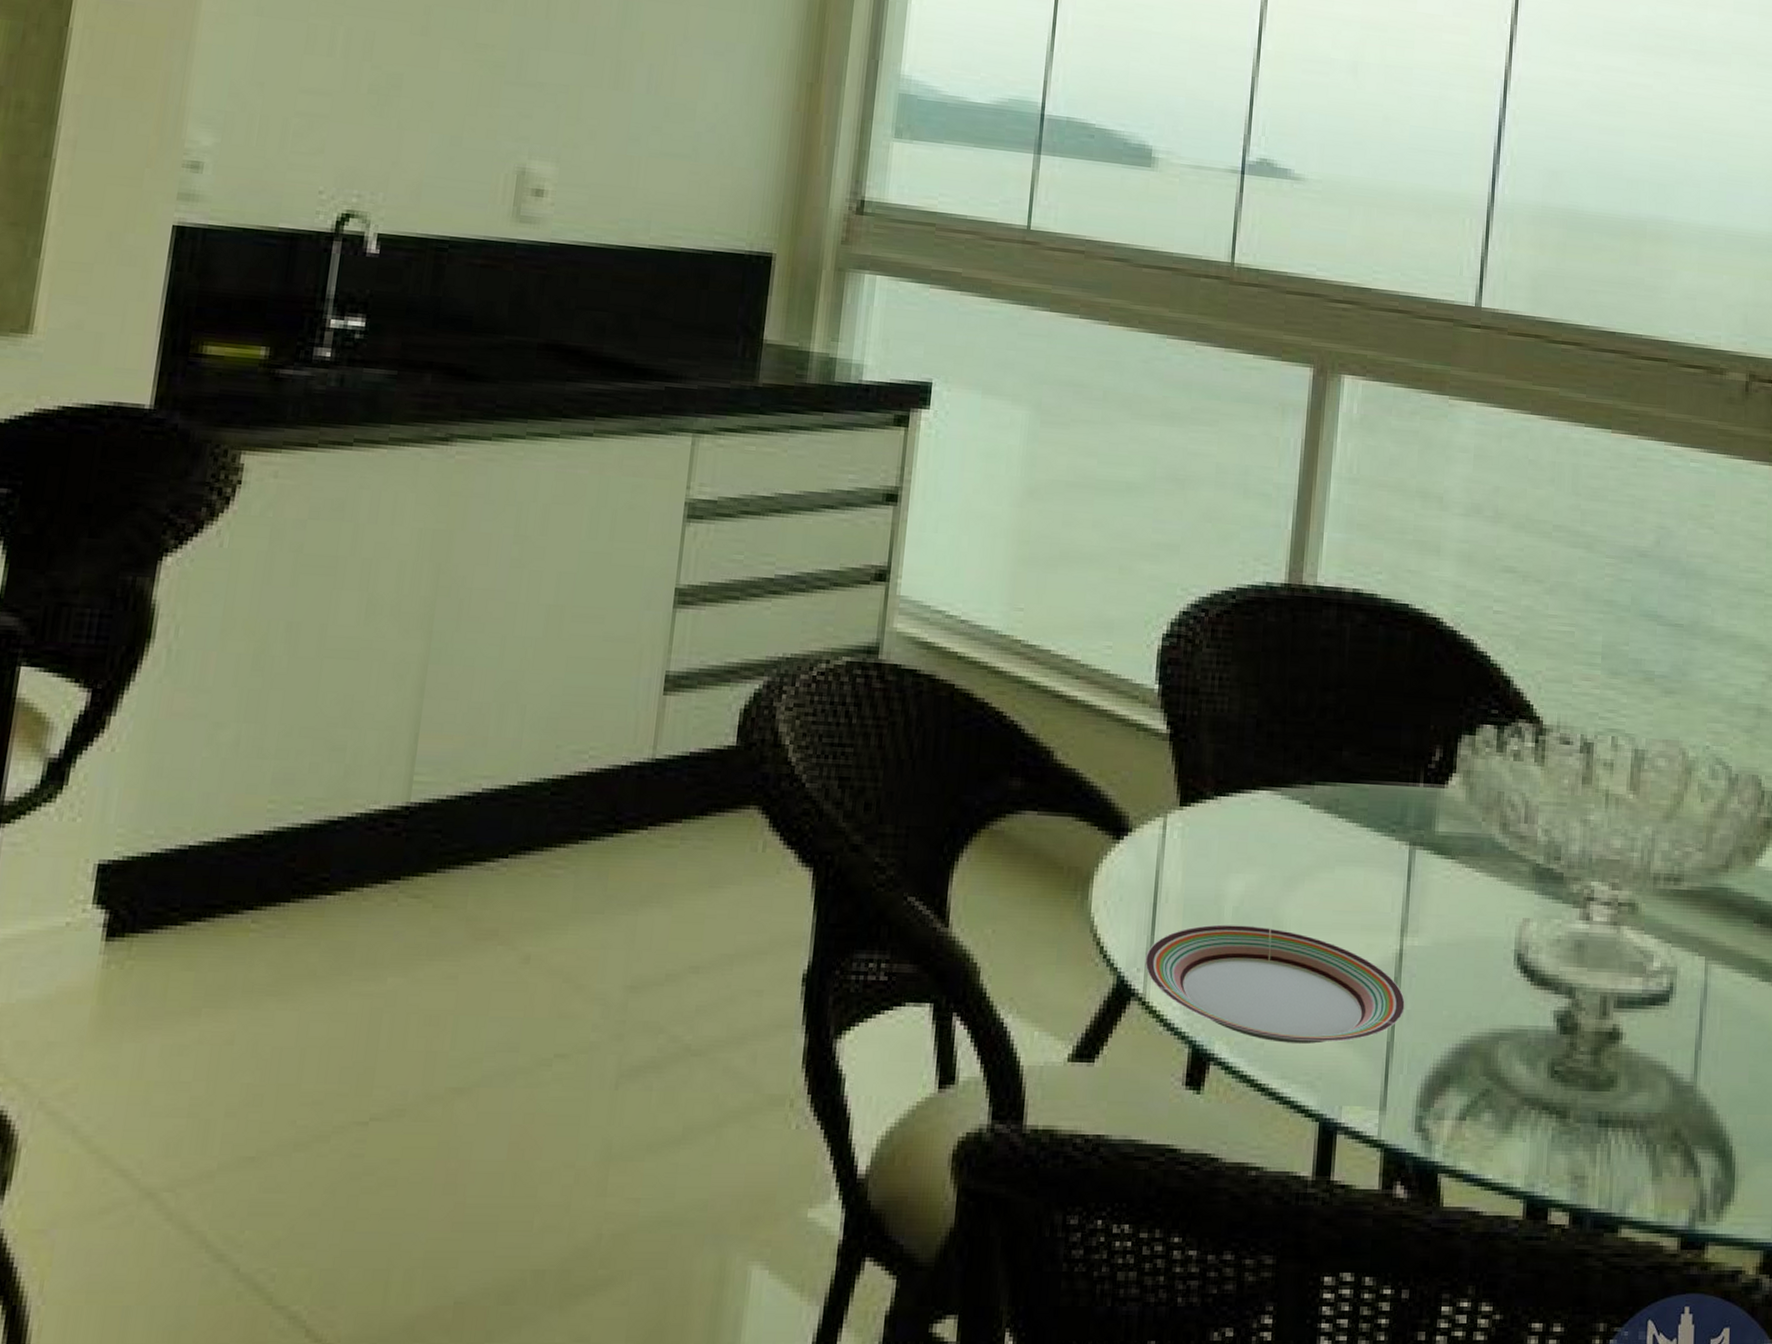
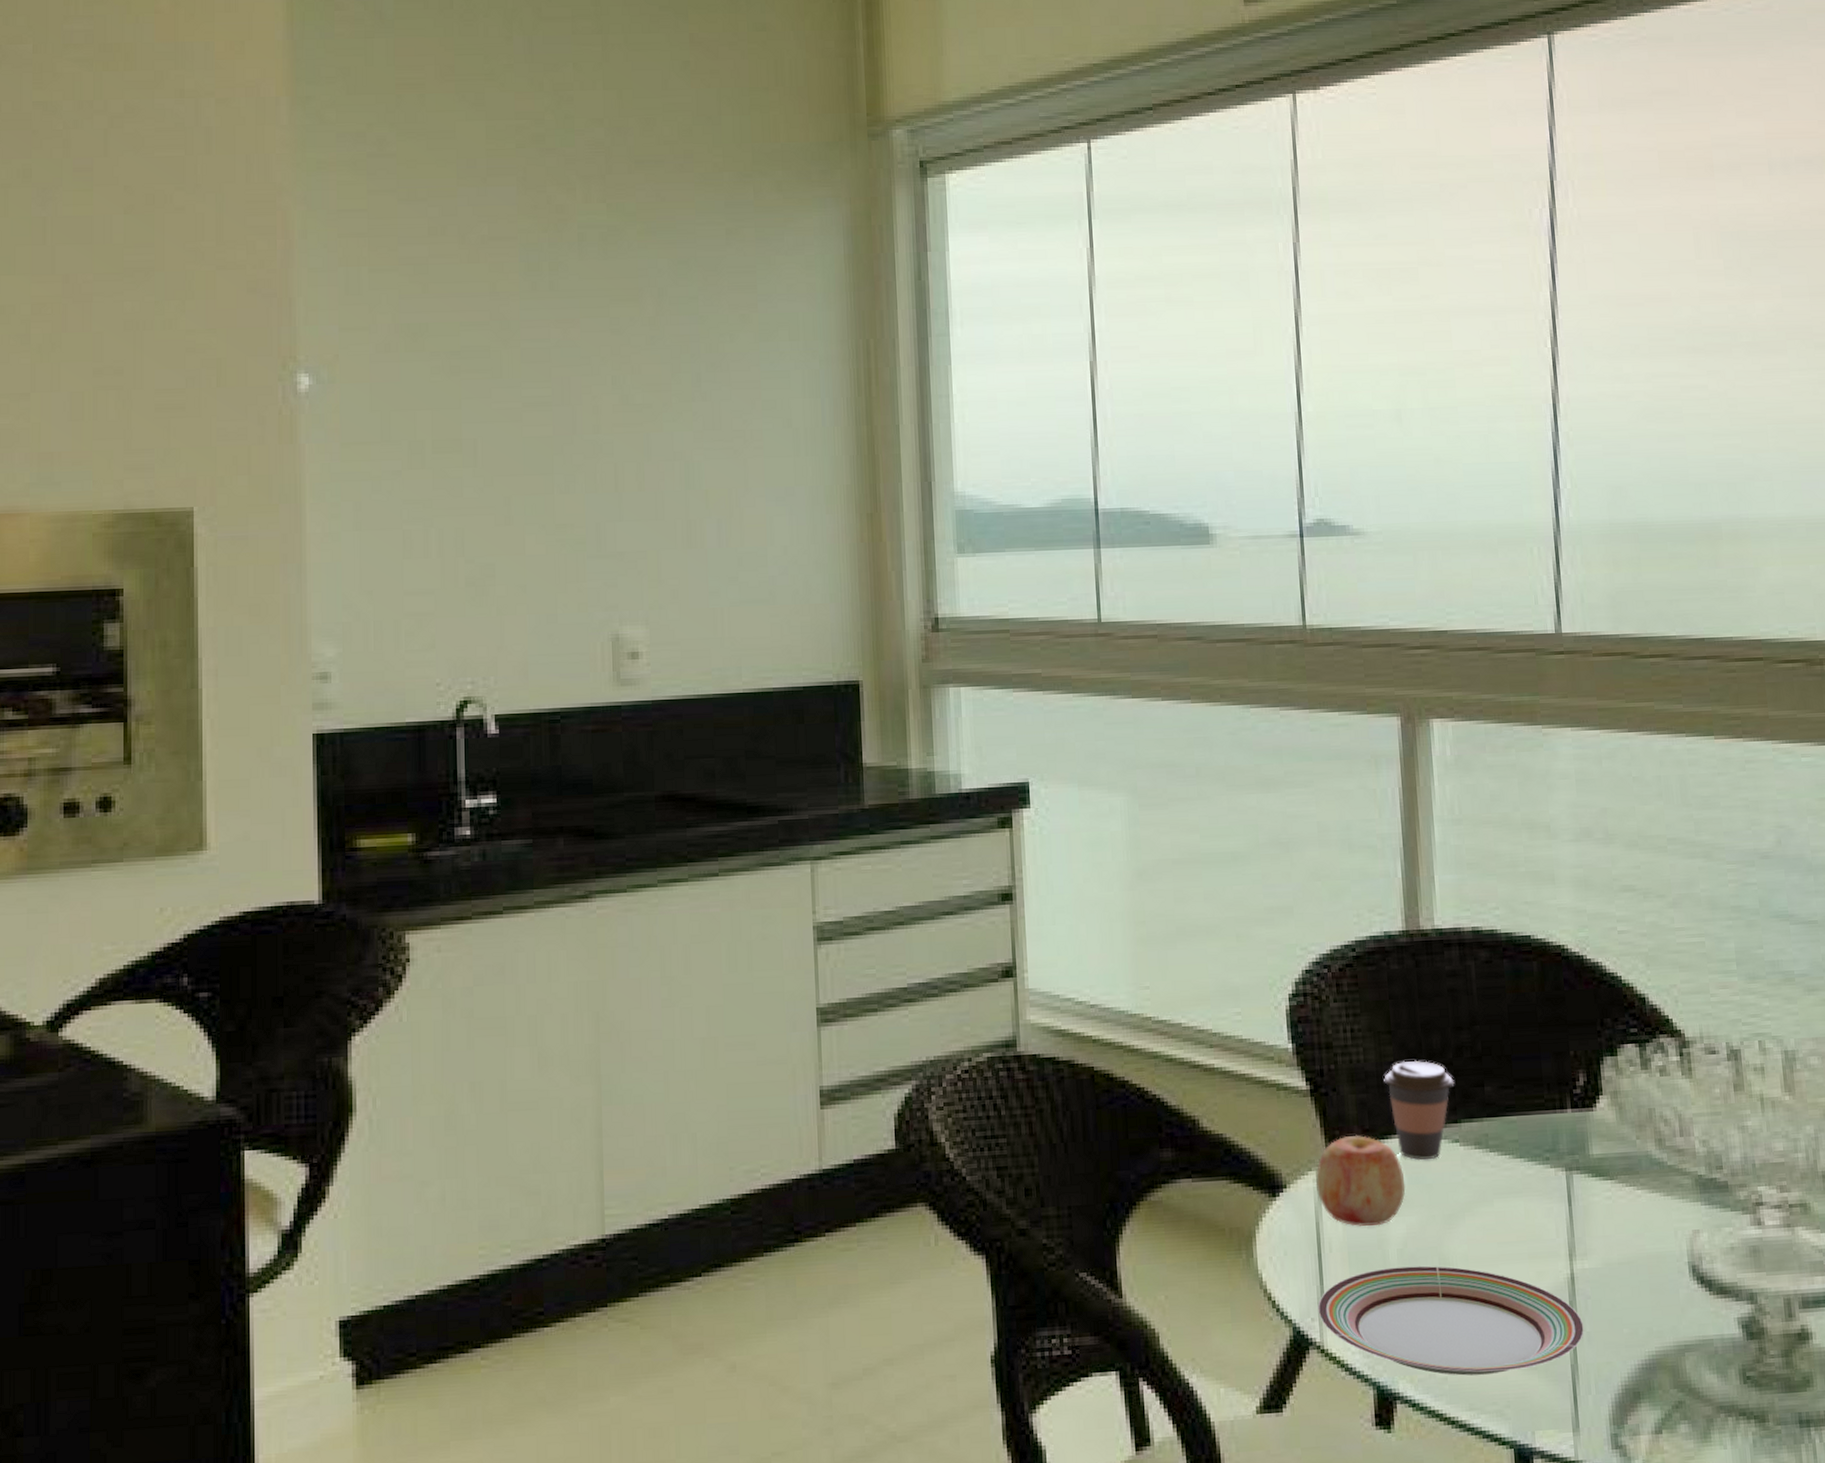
apple: none [1161,785,1251,881] -> present [1315,1135,1406,1226]
coffee cup: none [1244,715,1314,819] -> present [1384,1060,1454,1161]

